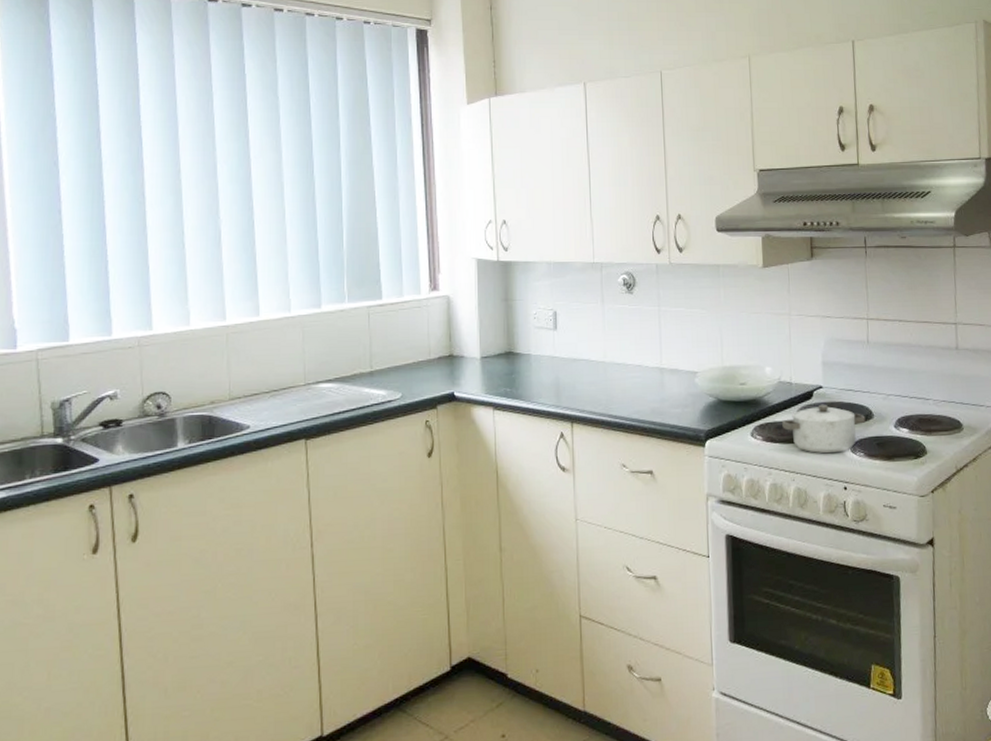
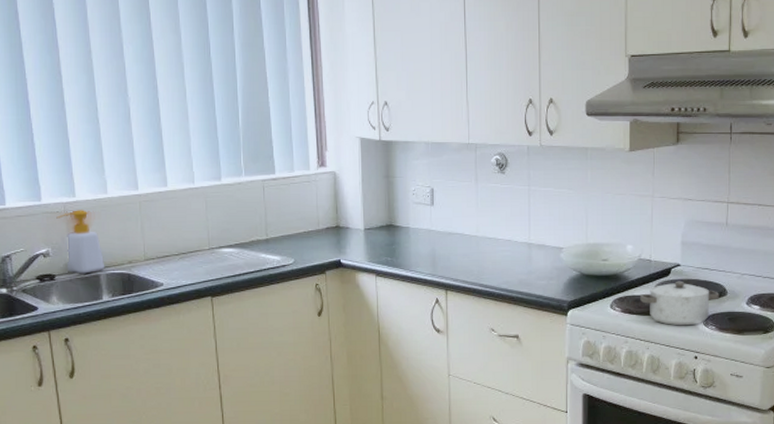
soap bottle: none [128,344,183,418] -> present [56,210,105,274]

